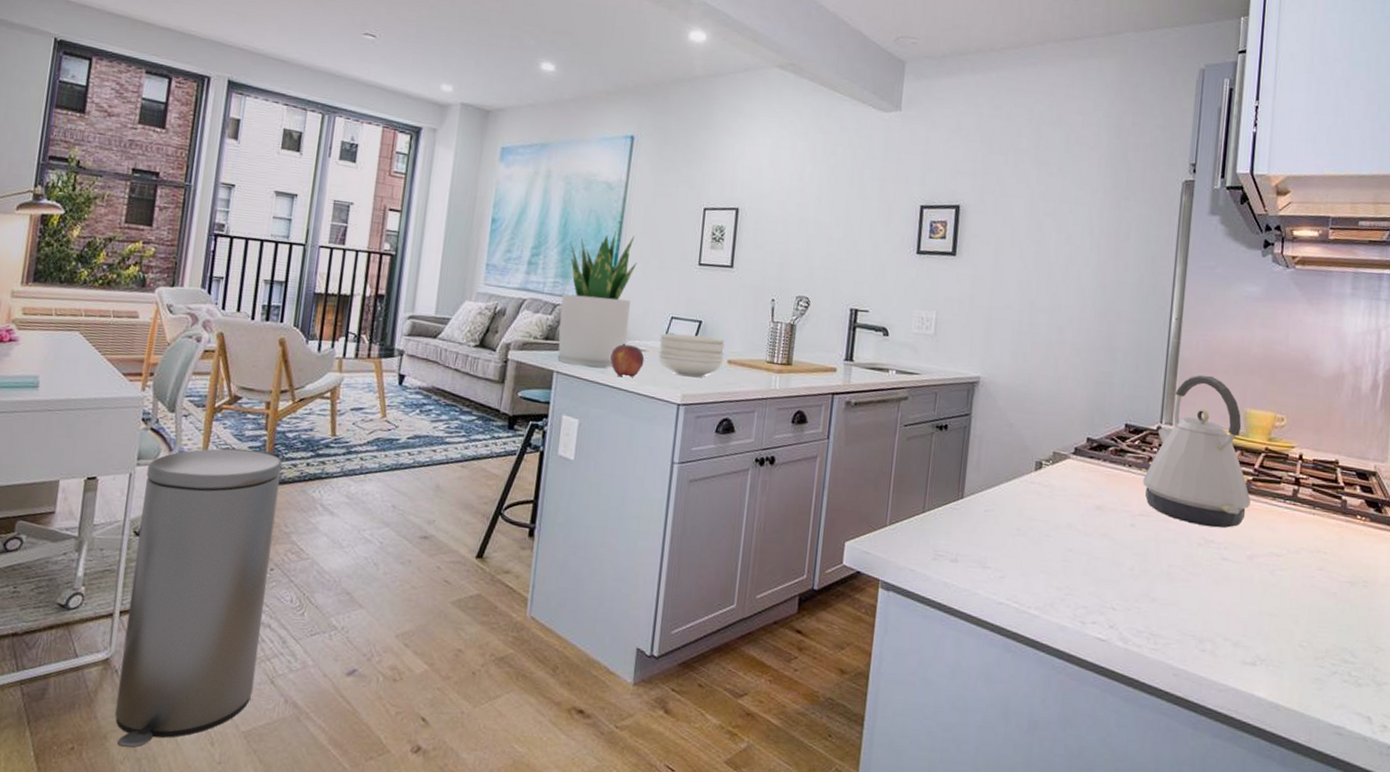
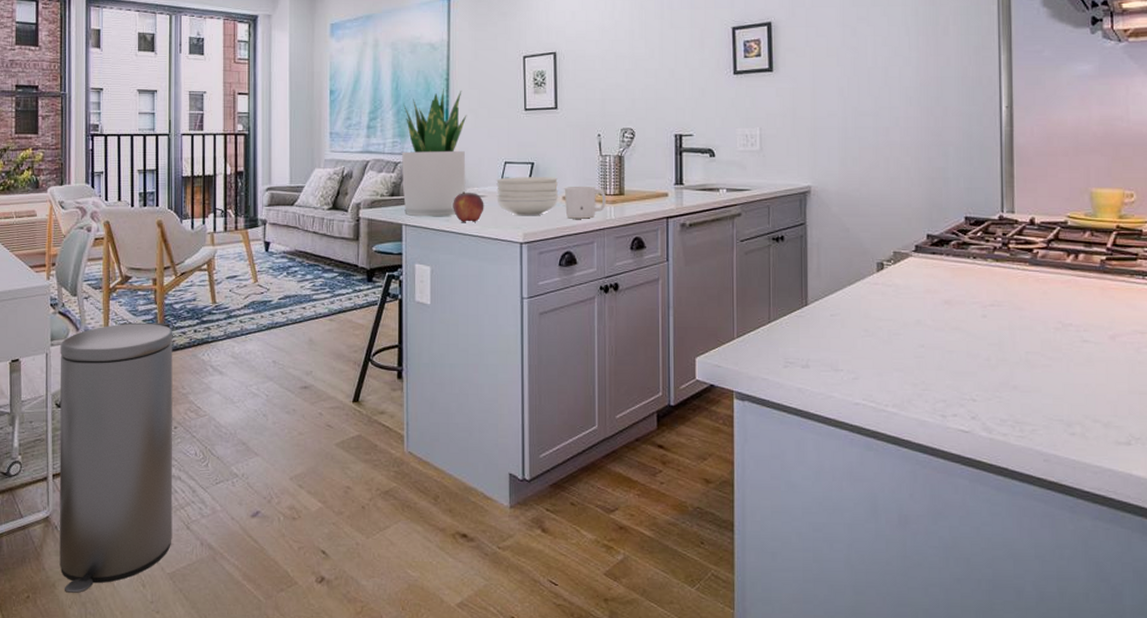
mug: none [729,350,773,387] -> present [564,186,606,219]
kettle: present [1143,374,1251,528] -> none [990,159,1106,311]

